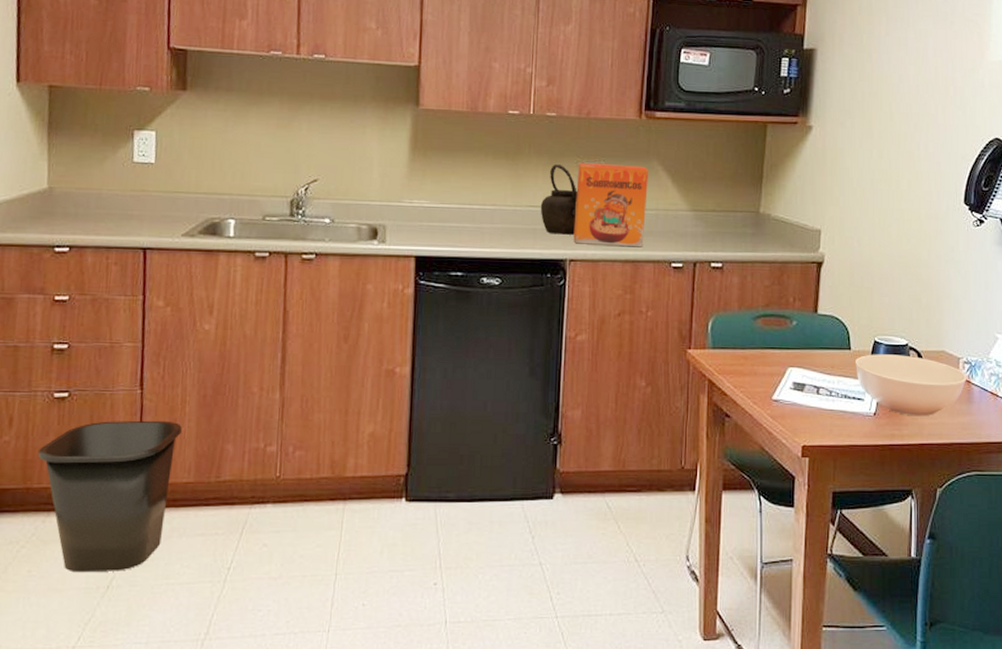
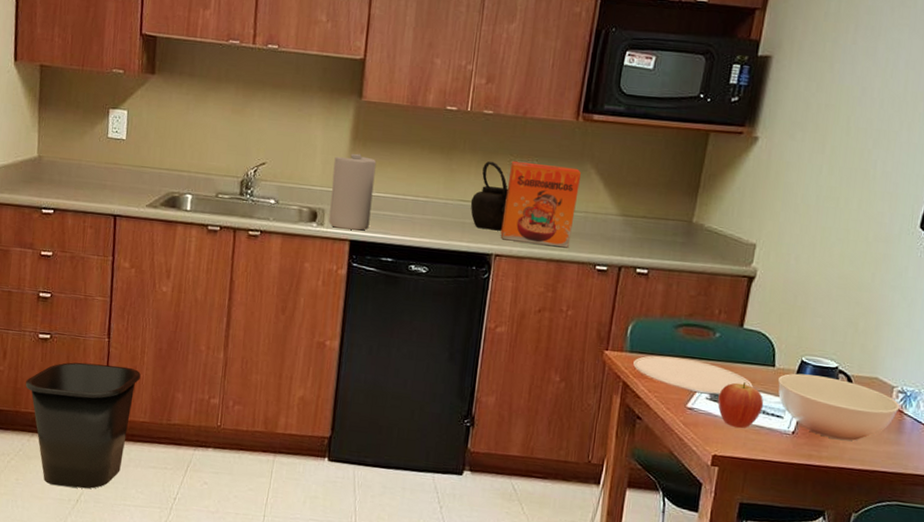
paper towel holder: none [391,164,439,246] -> present [328,153,377,231]
plate: none [717,349,832,384] -> present [633,355,753,396]
fruit: none [801,368,845,416] -> present [717,382,764,429]

